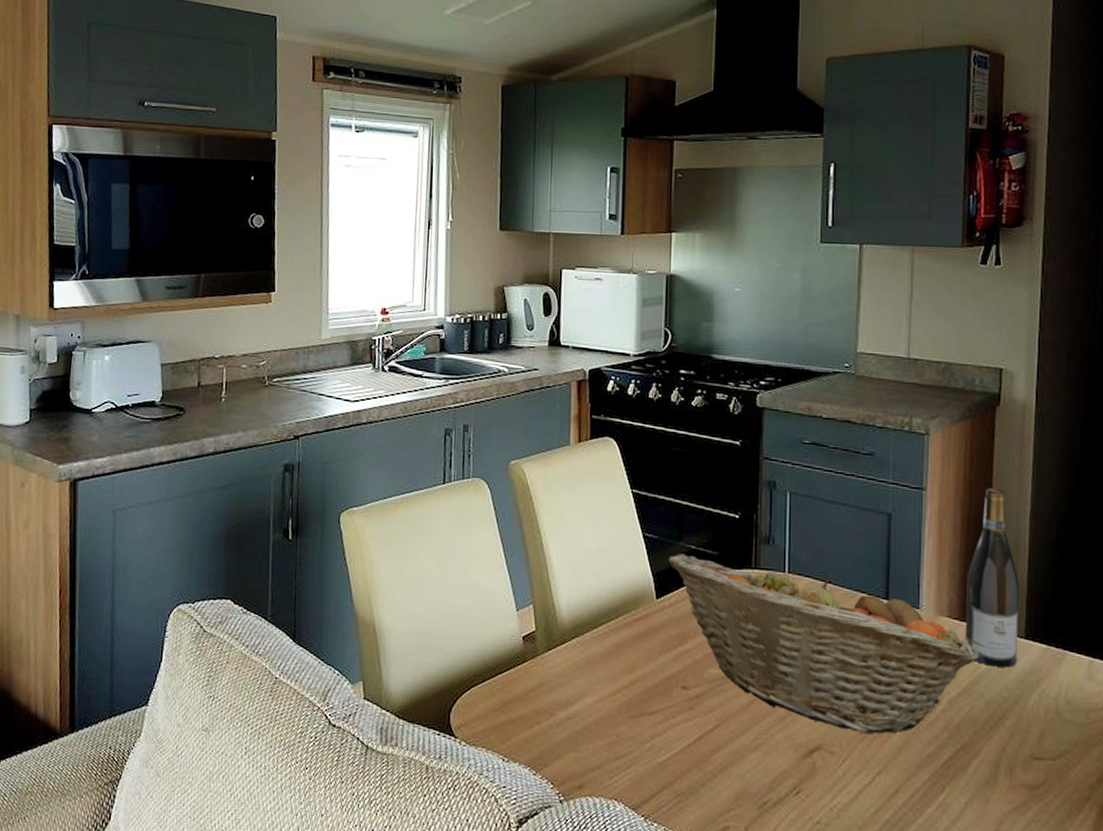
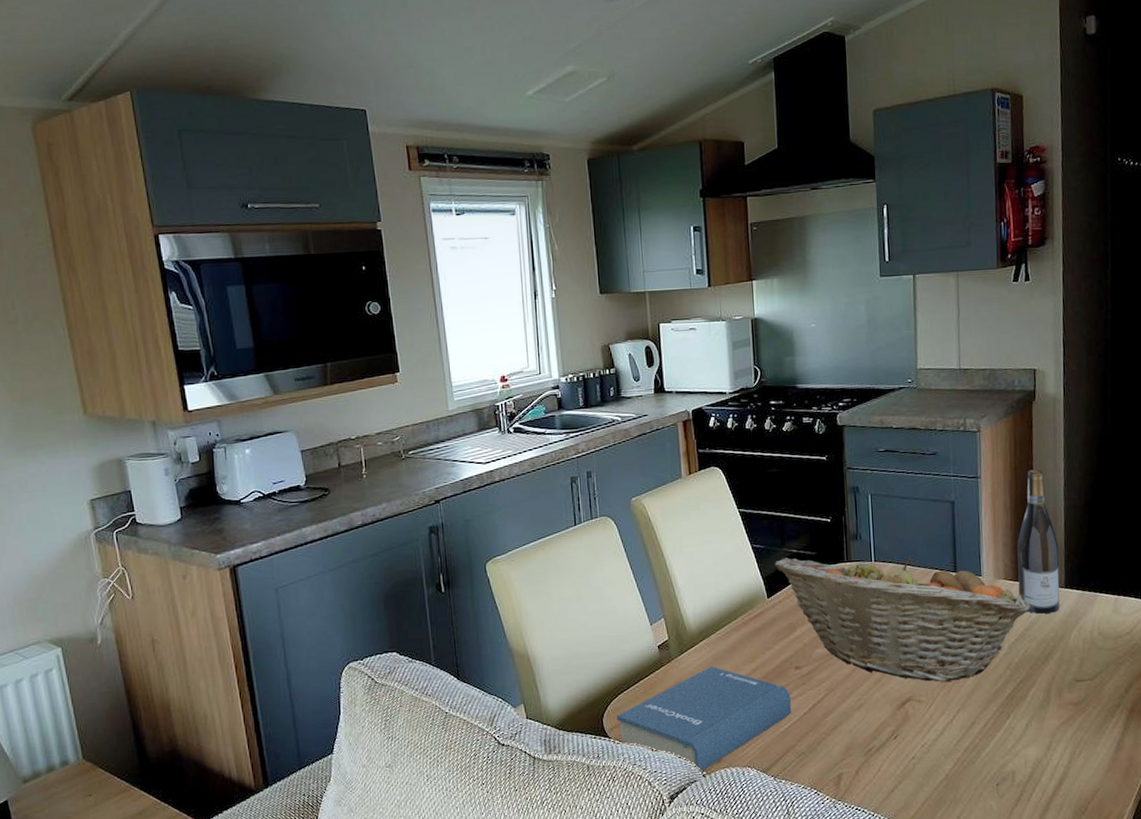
hardback book: none [466,670,673,797] -> present [616,666,791,773]

